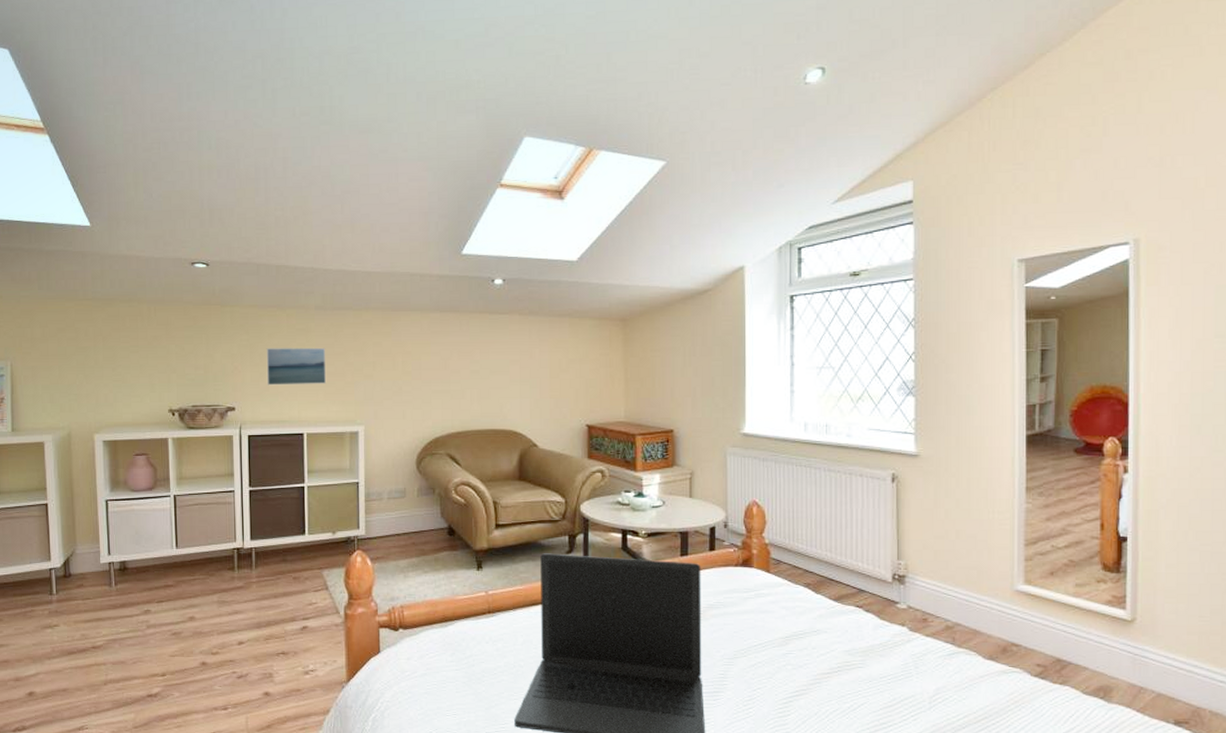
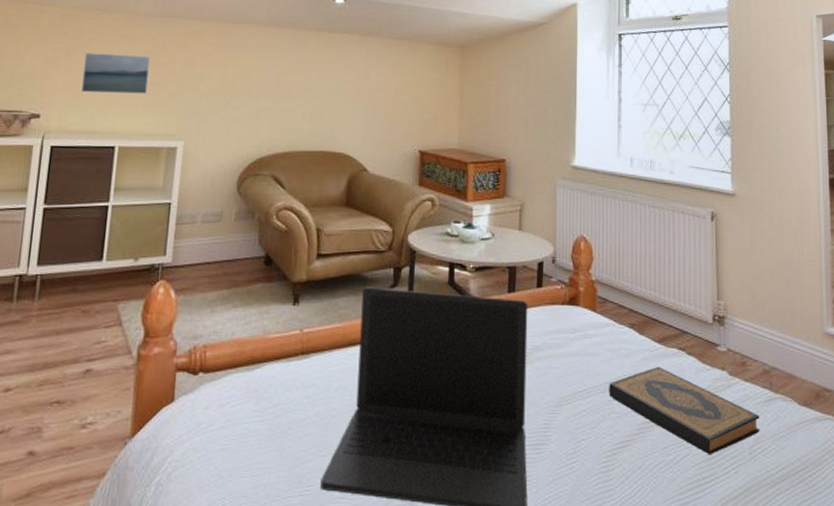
hardback book: none [784,622,941,703] -> present [609,366,760,454]

